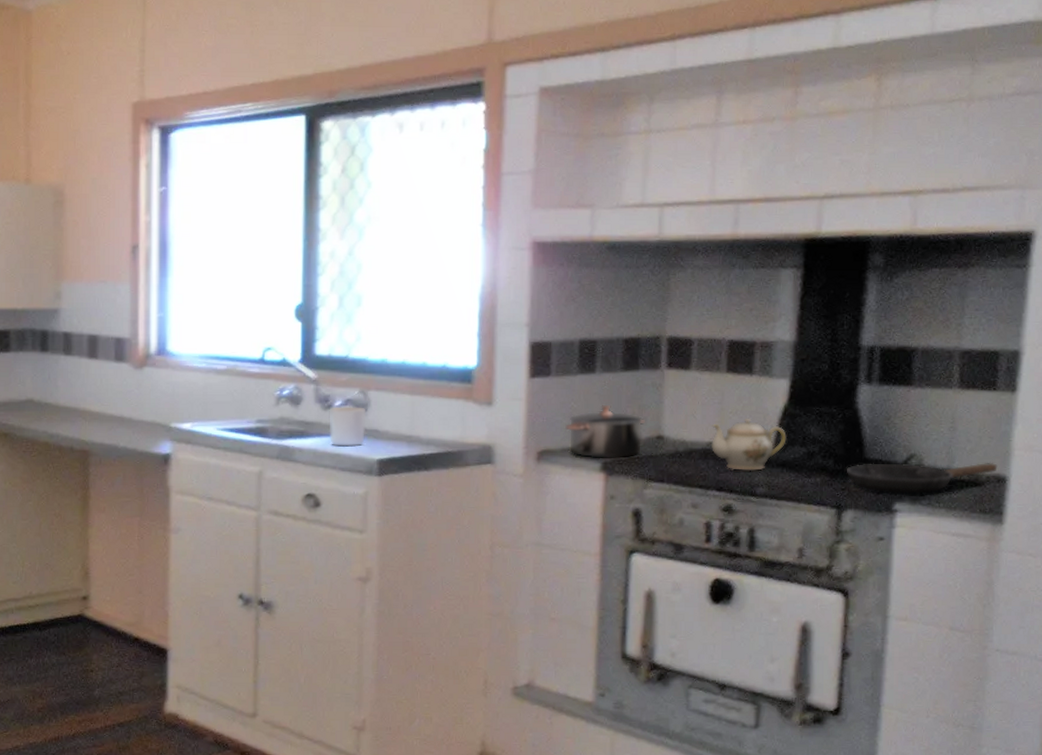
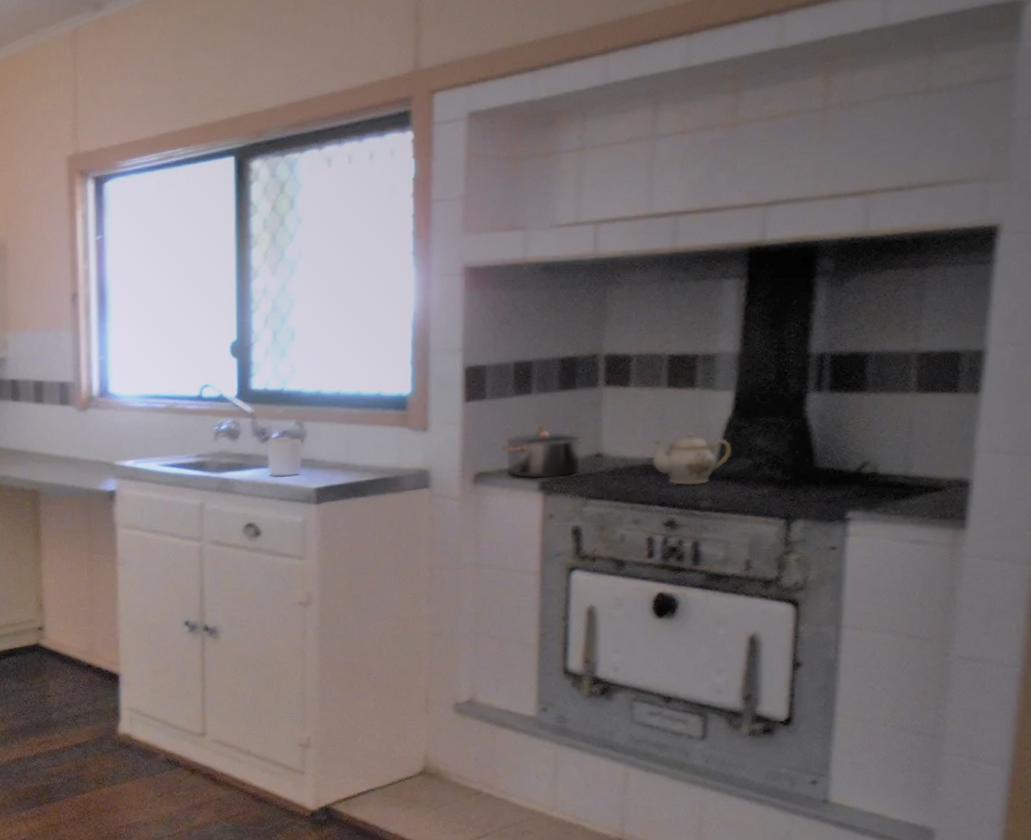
frying pan: present [847,462,998,494] -> none [796,466,960,502]

